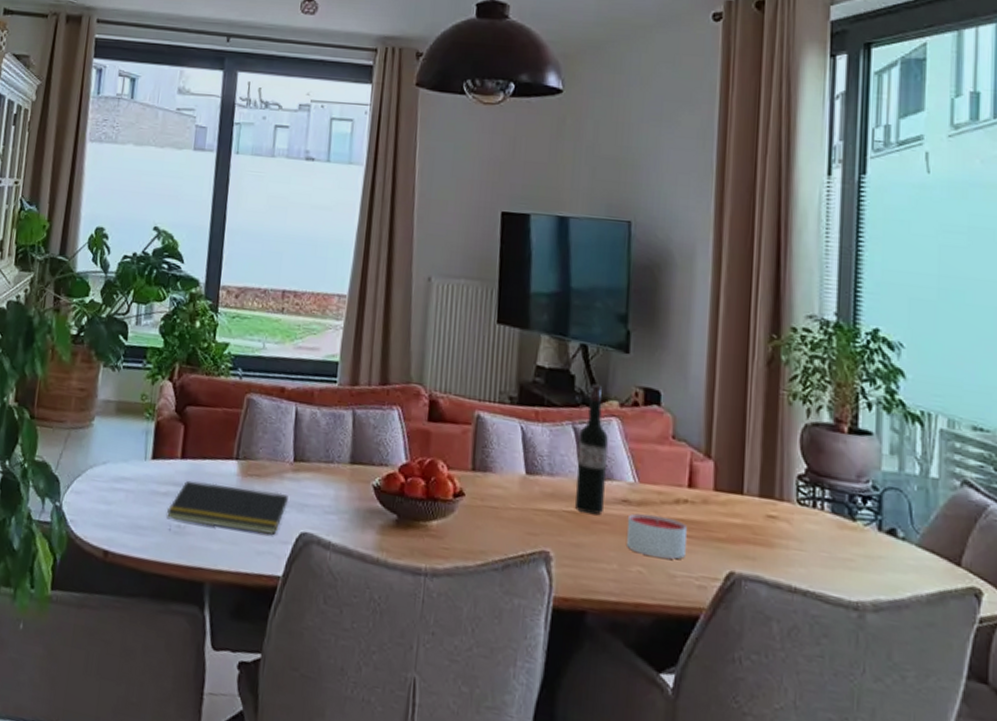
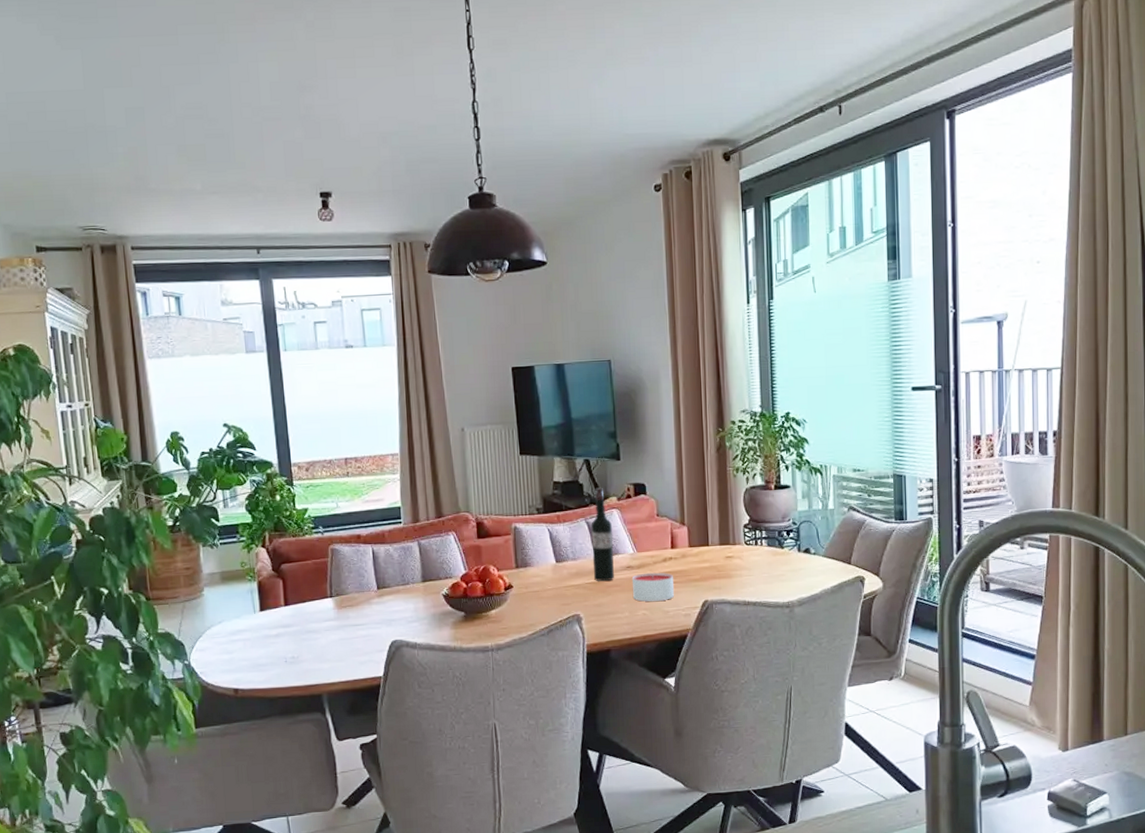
notepad: present [167,480,289,536] -> none [281,615,379,654]

